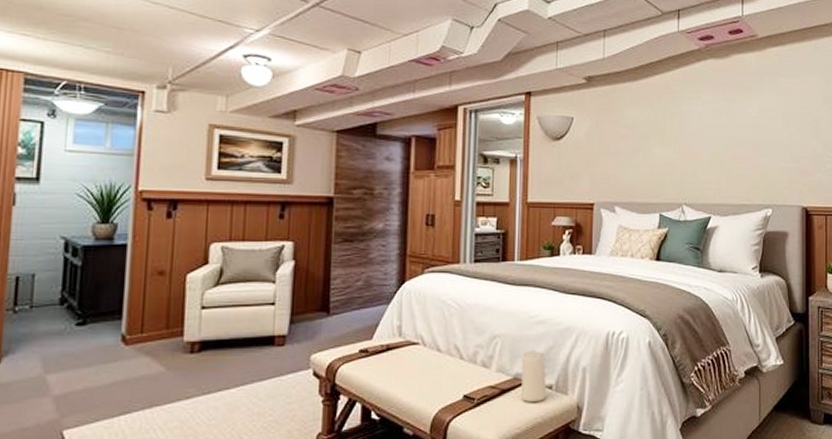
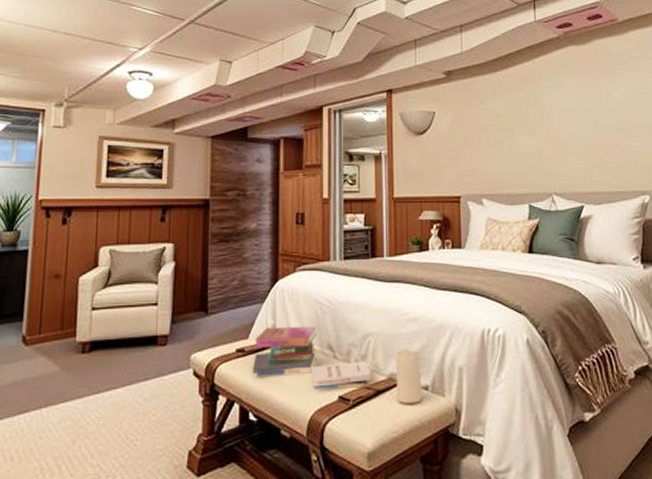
books: none [376,327,443,376] -> present [253,326,316,376]
books: none [437,362,498,388] -> present [312,361,372,389]

